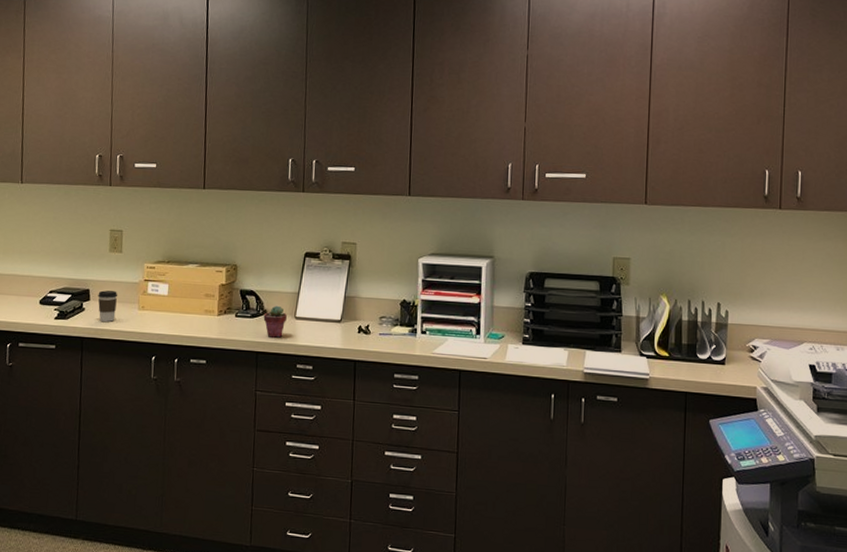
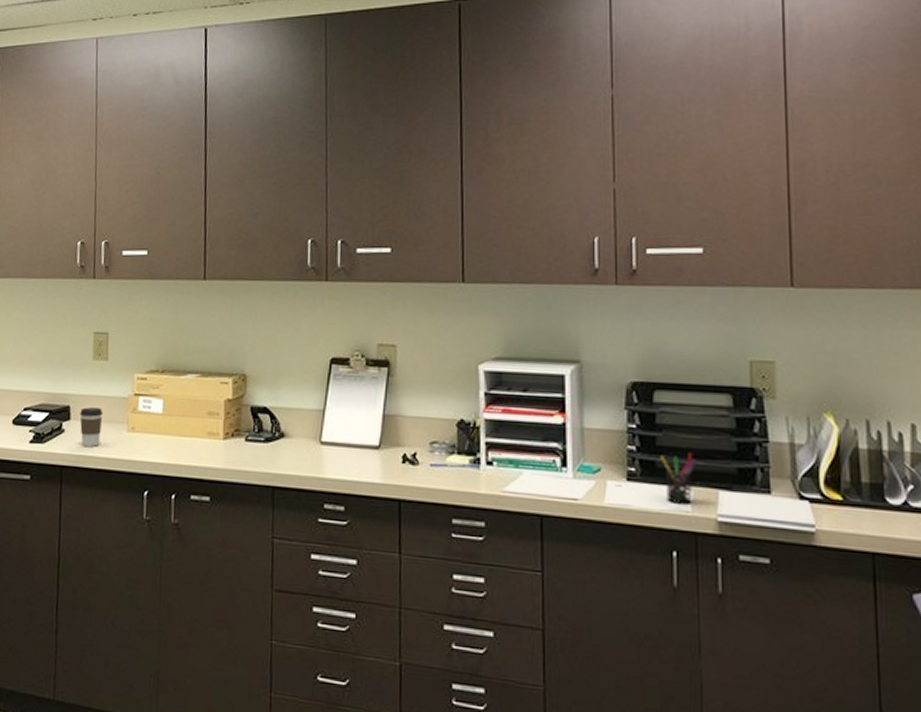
potted succulent: present [263,305,287,338] -> none [280,426,310,469]
pen holder: none [547,323,572,361] -> present [661,452,697,504]

